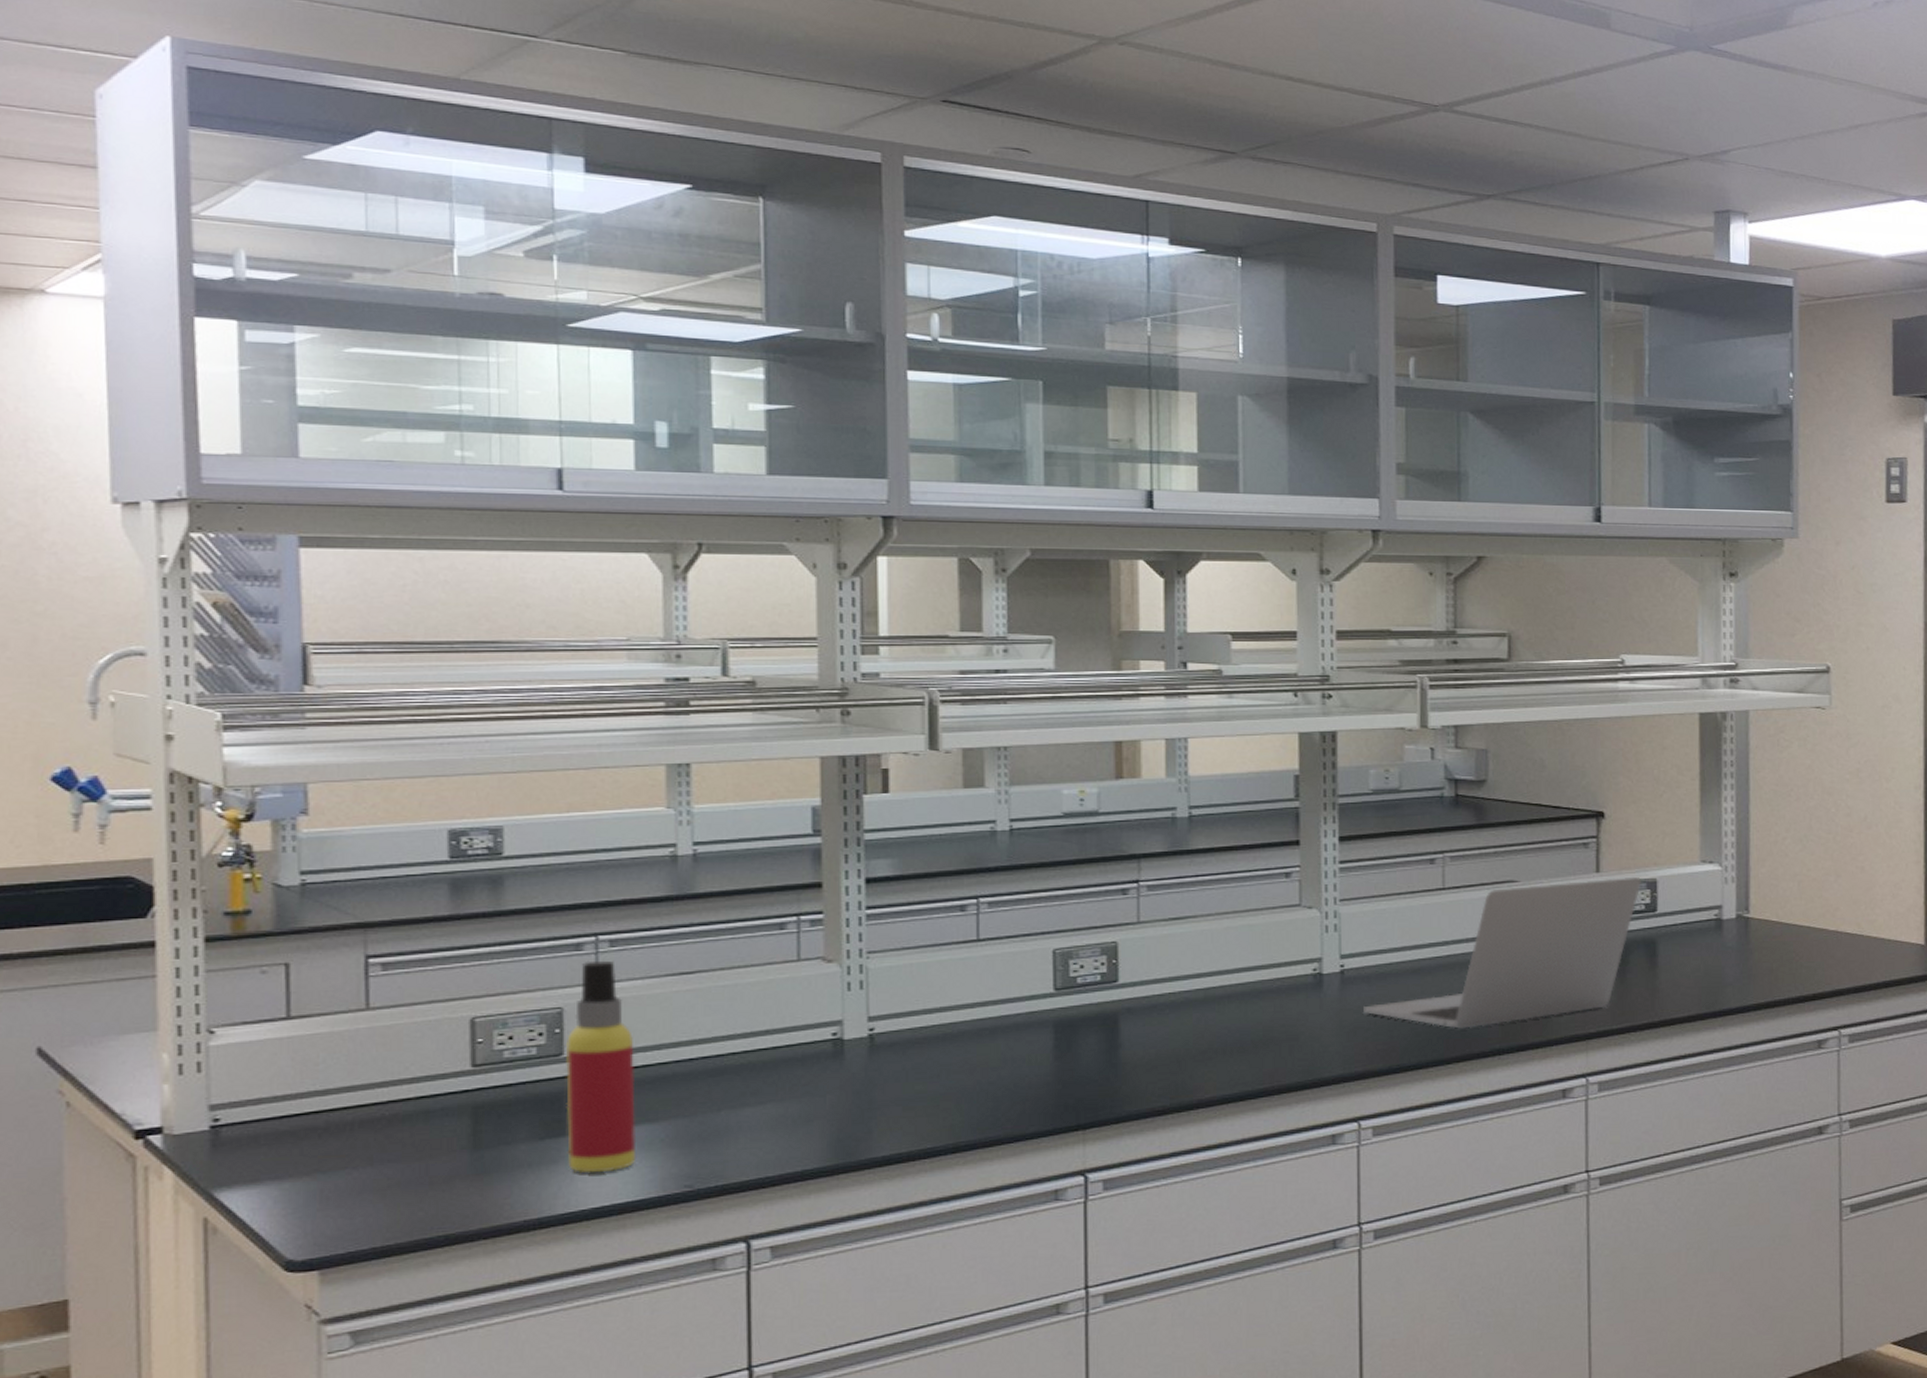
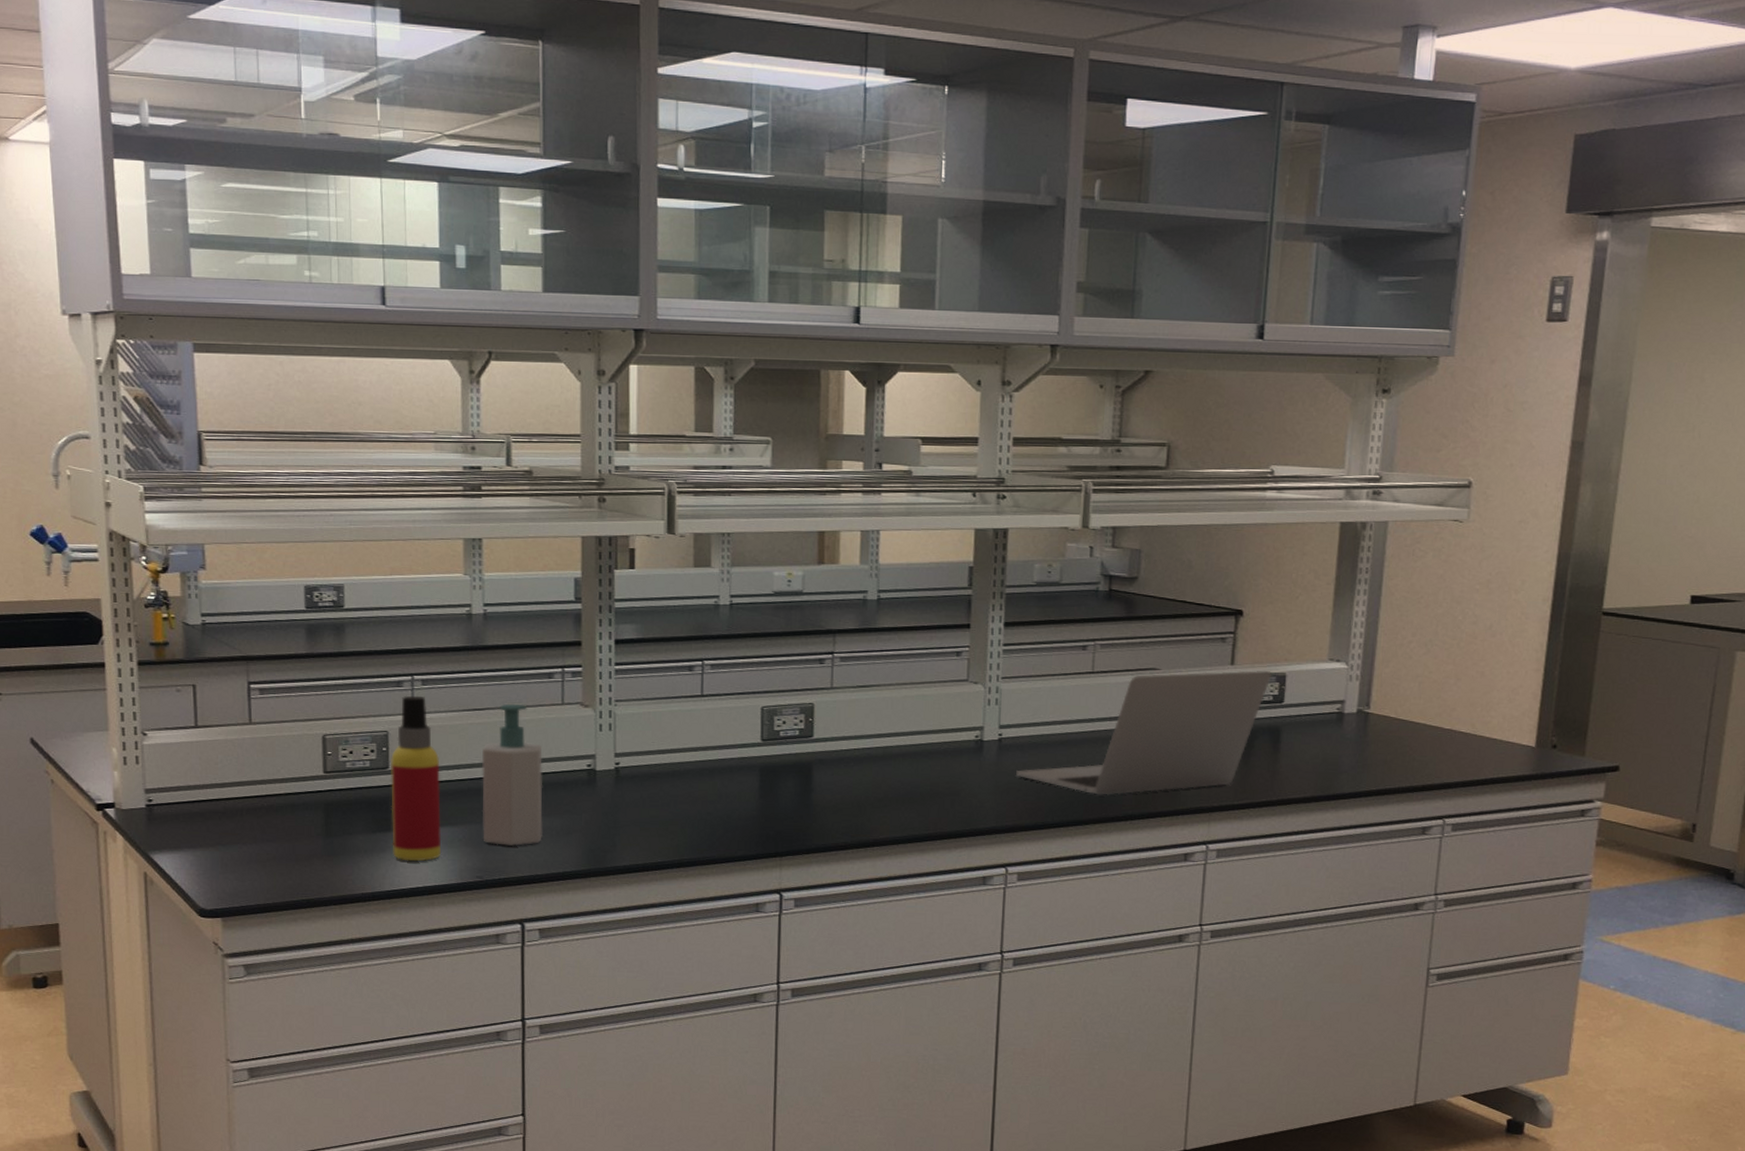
soap bottle: none [690,963,774,1143] -> present [481,703,543,846]

